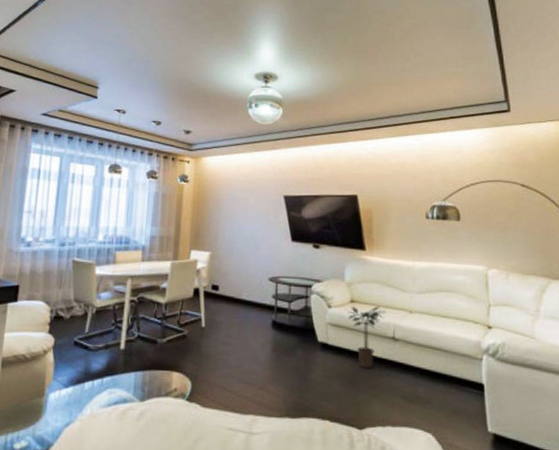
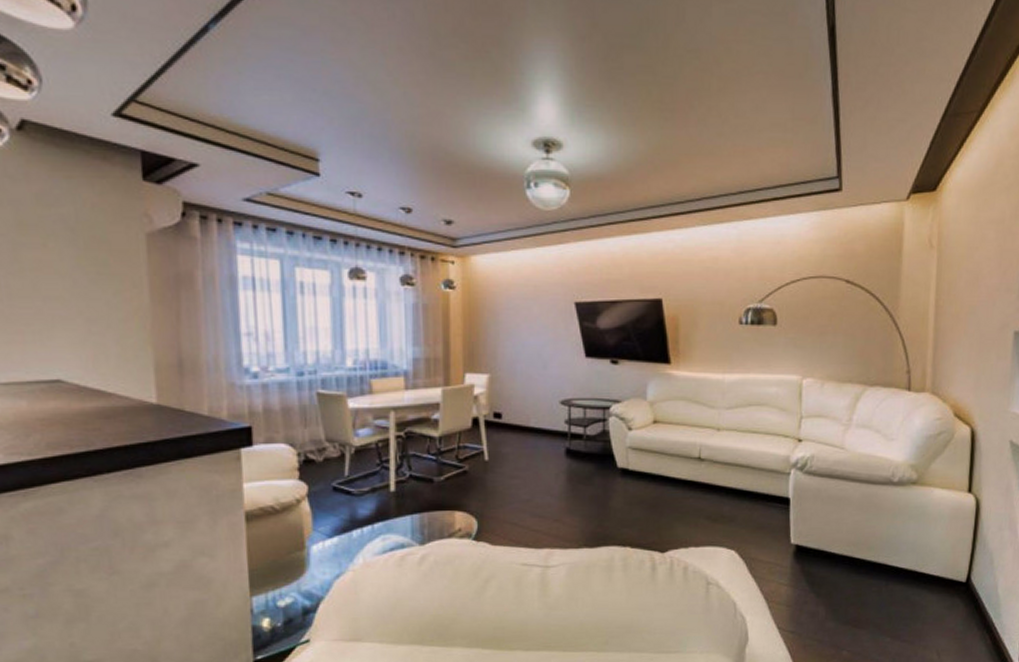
potted plant: present [347,306,387,369] -> none [649,426,692,492]

